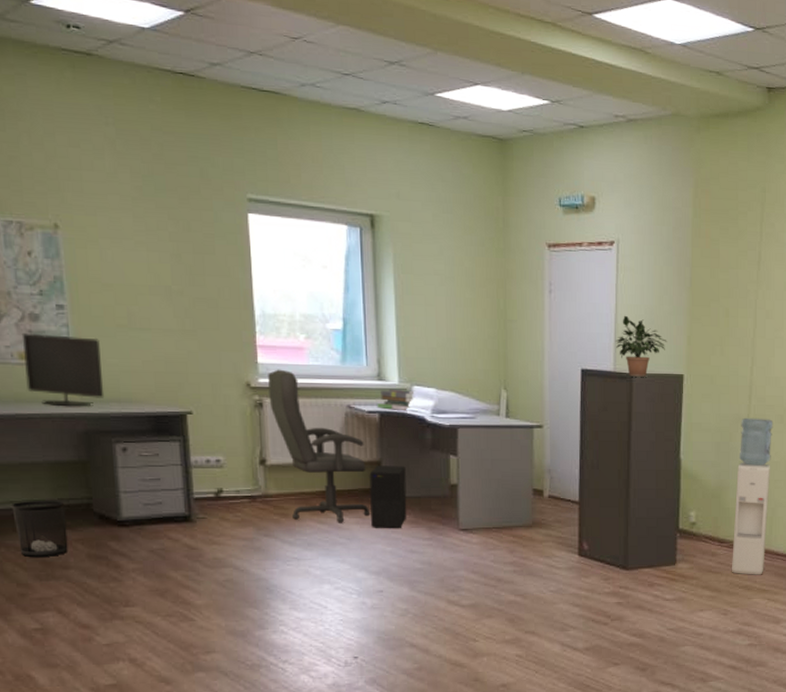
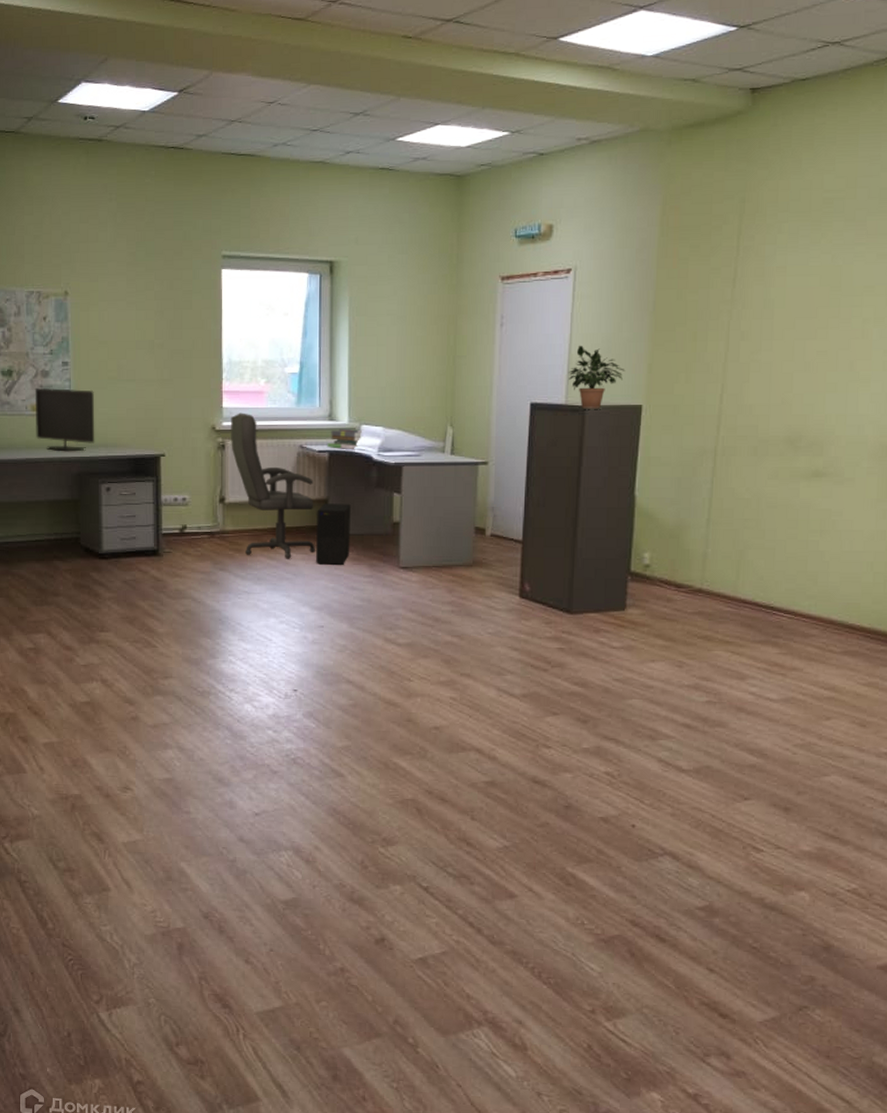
waste bin: present [12,501,68,557] -> none [18,535,59,584]
water cooler: present [732,417,773,575] -> none [690,450,745,625]

